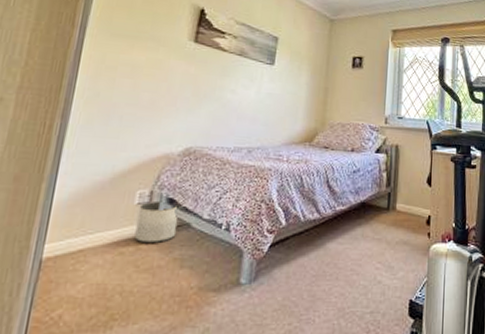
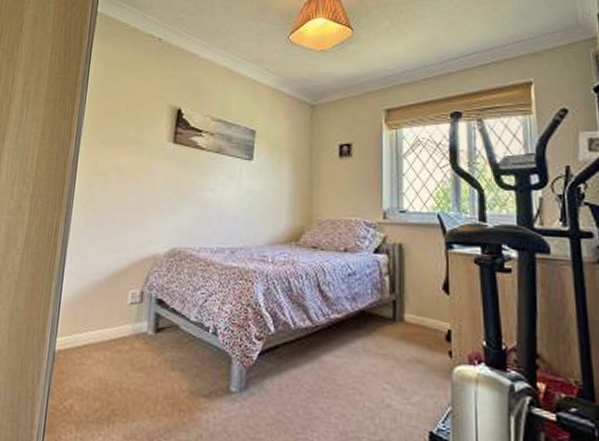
planter: present [134,200,179,244] -> none [129,301,167,344]

